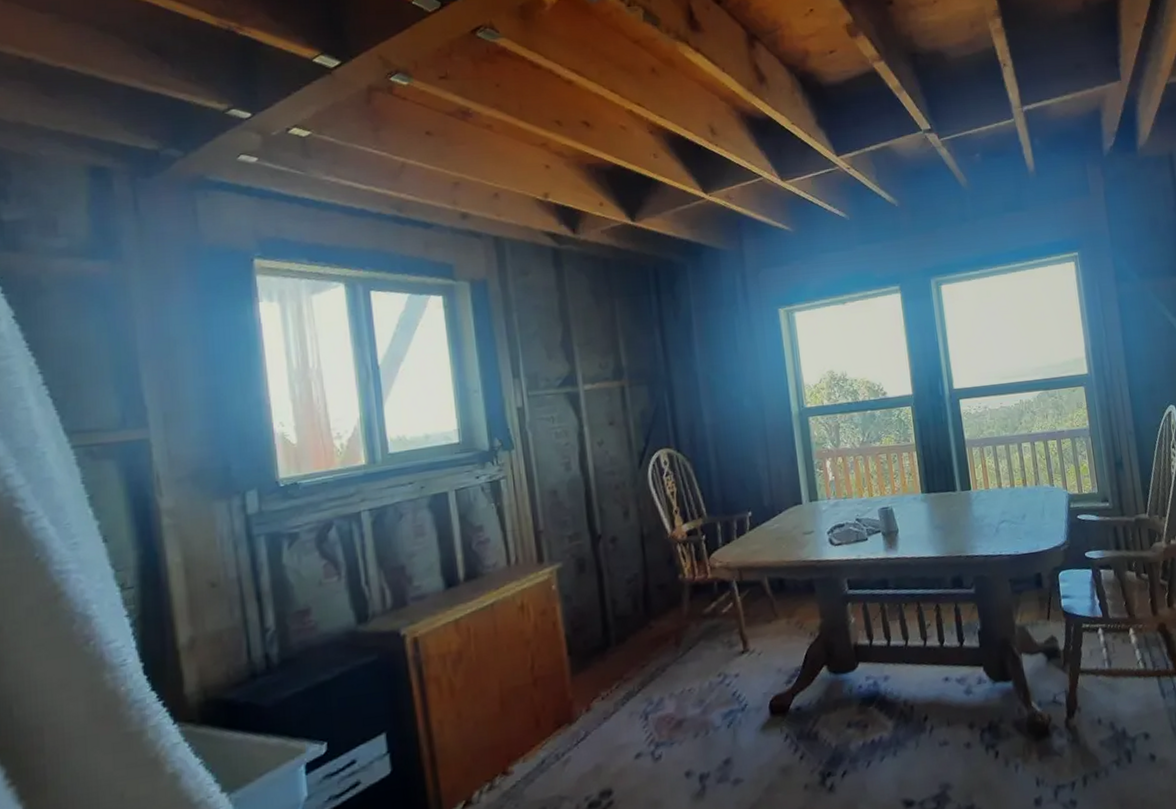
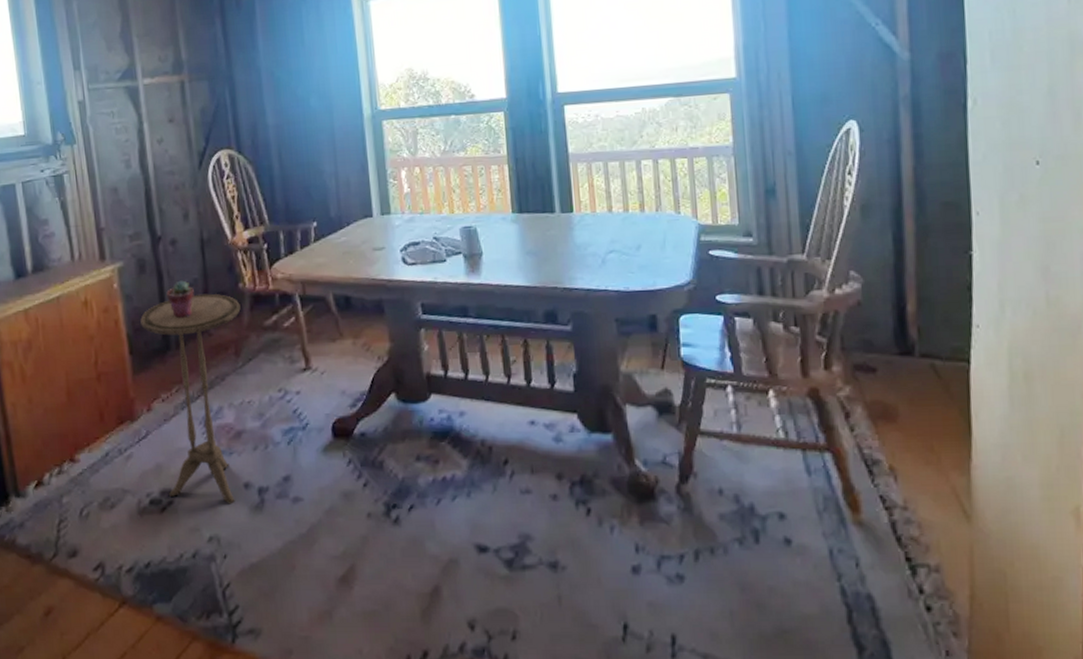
side table: none [579,587,681,797] -> present [140,293,241,504]
potted succulent: none [606,576,635,614] -> present [166,280,194,318]

